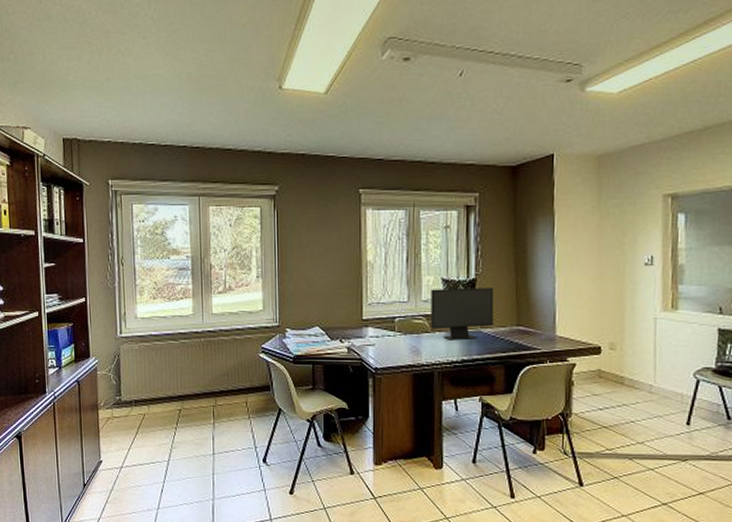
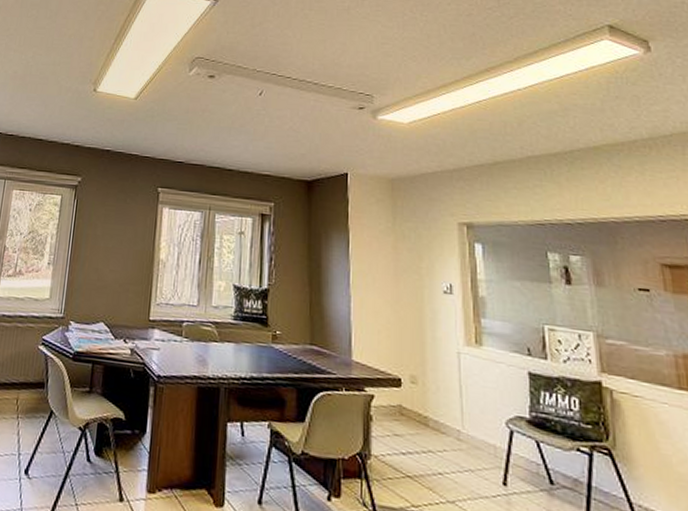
computer monitor: present [430,288,494,341] -> none [219,295,287,355]

